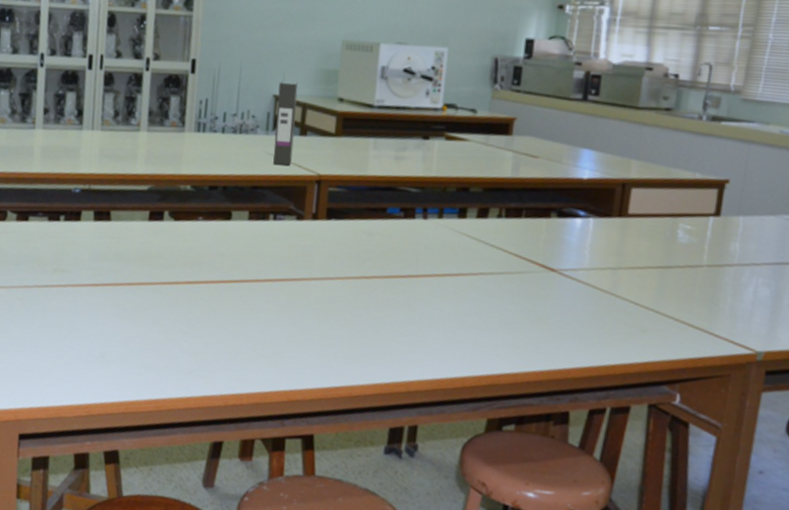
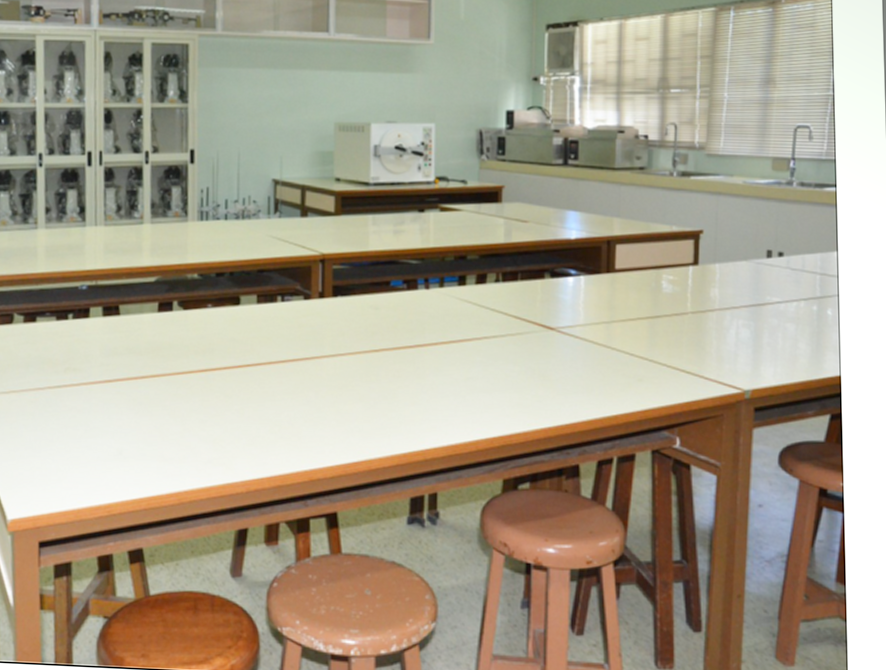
binder: present [273,81,299,166] -> none [276,165,296,247]

